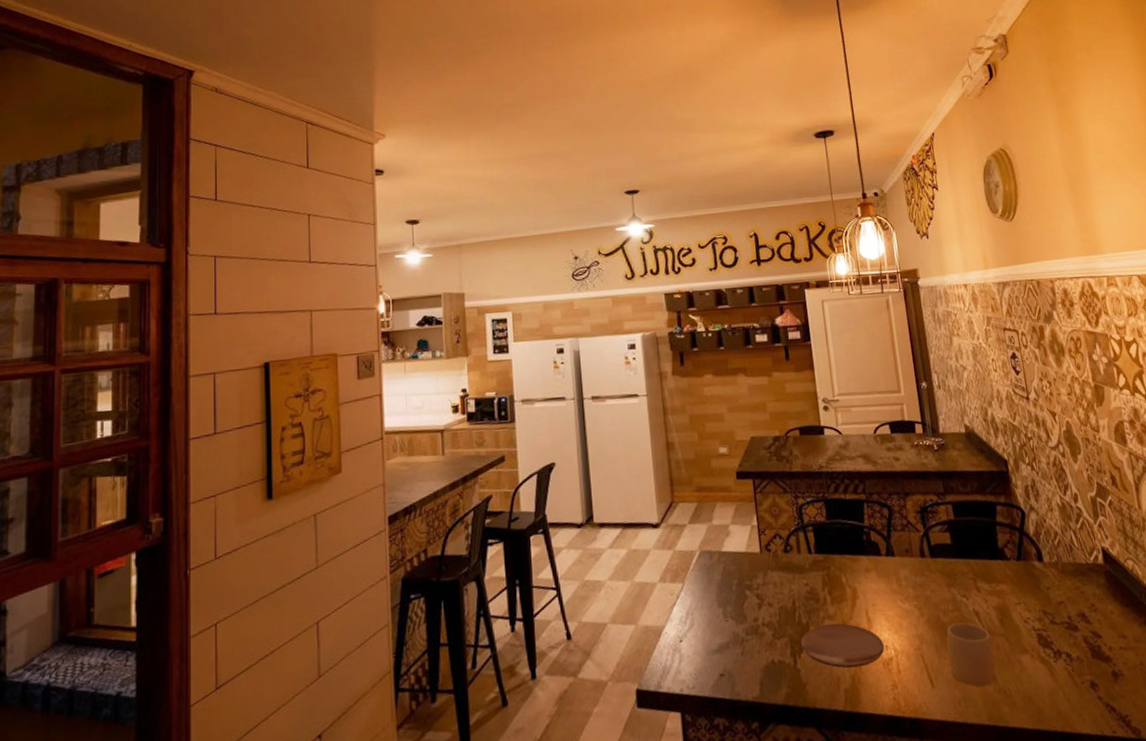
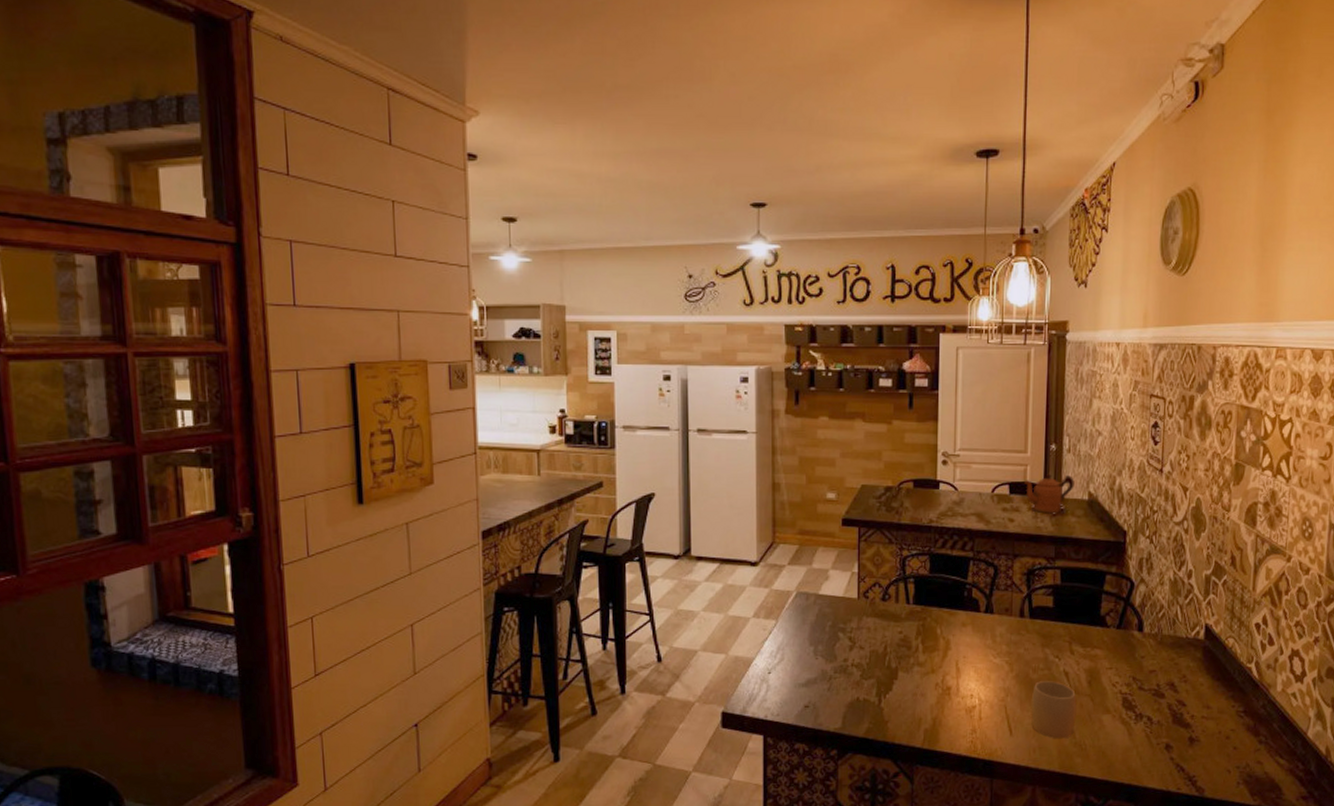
plate: present [801,623,885,669] -> none [888,670,970,712]
coffeepot: none [903,410,950,450] -> present [1024,473,1075,514]

